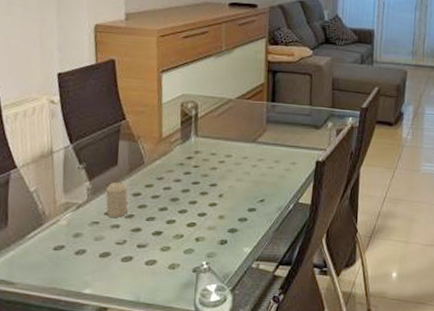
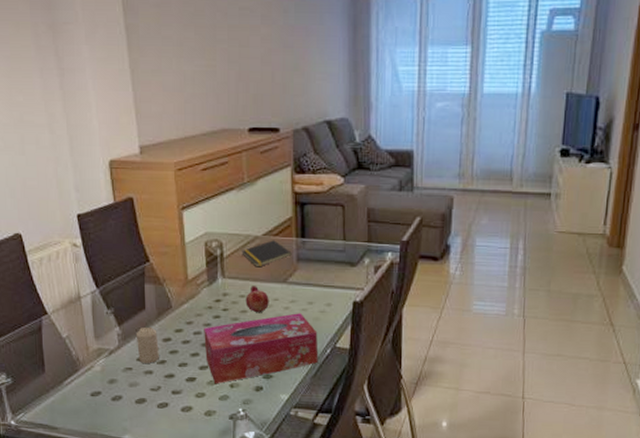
tissue box: none [173,171,282,238] -> present [204,313,318,384]
notepad: none [215,103,262,128] -> present [241,240,292,267]
fruit: none [216,144,239,169] -> present [245,286,269,312]

